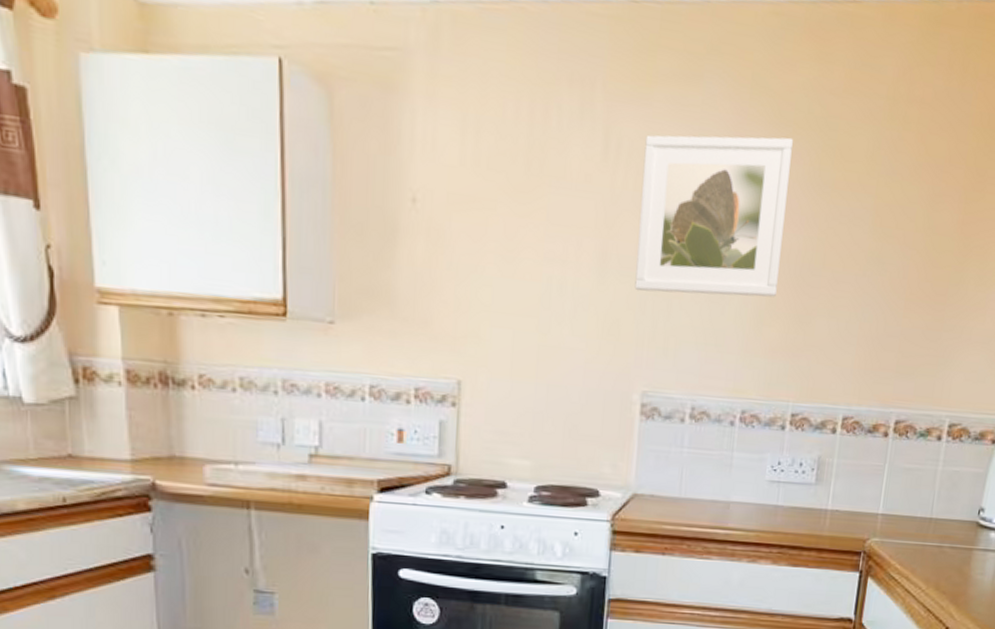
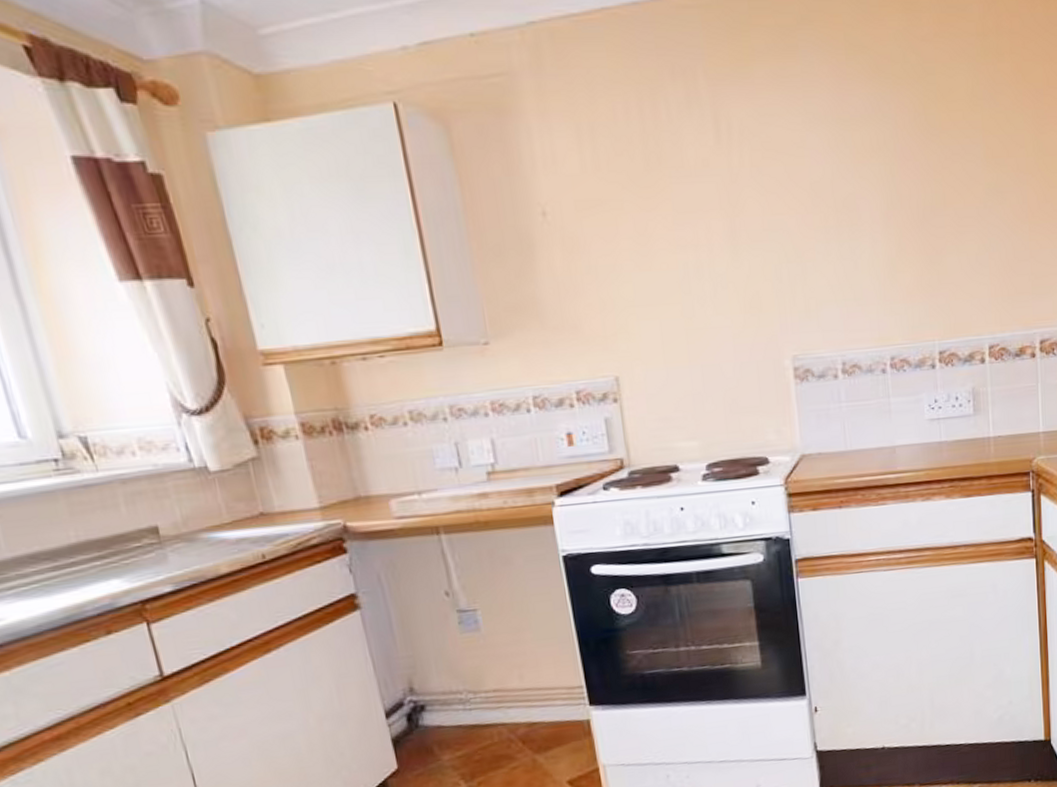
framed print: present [634,134,793,297] -> none [753,89,904,261]

